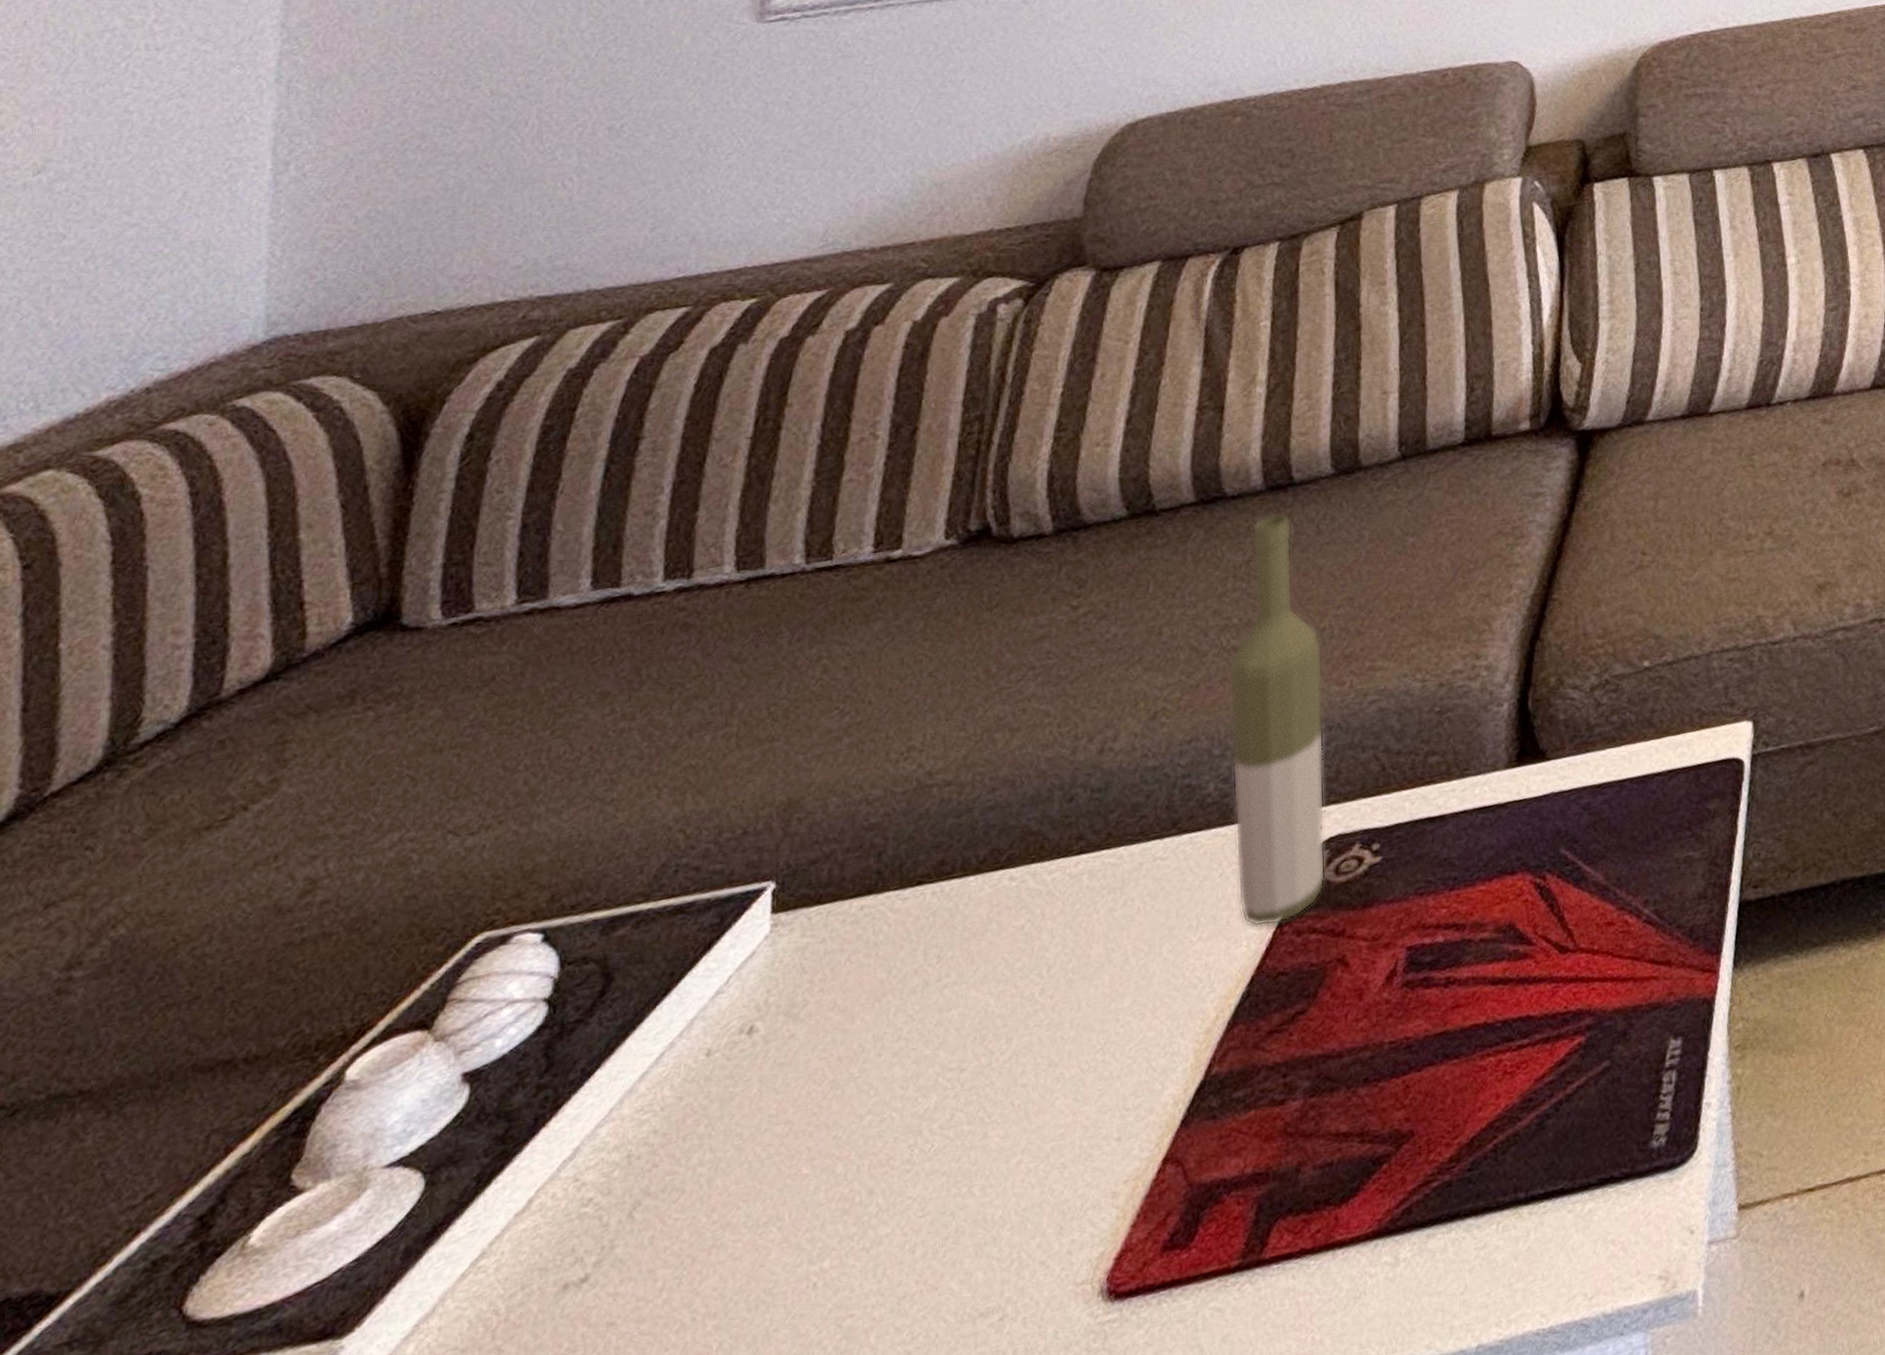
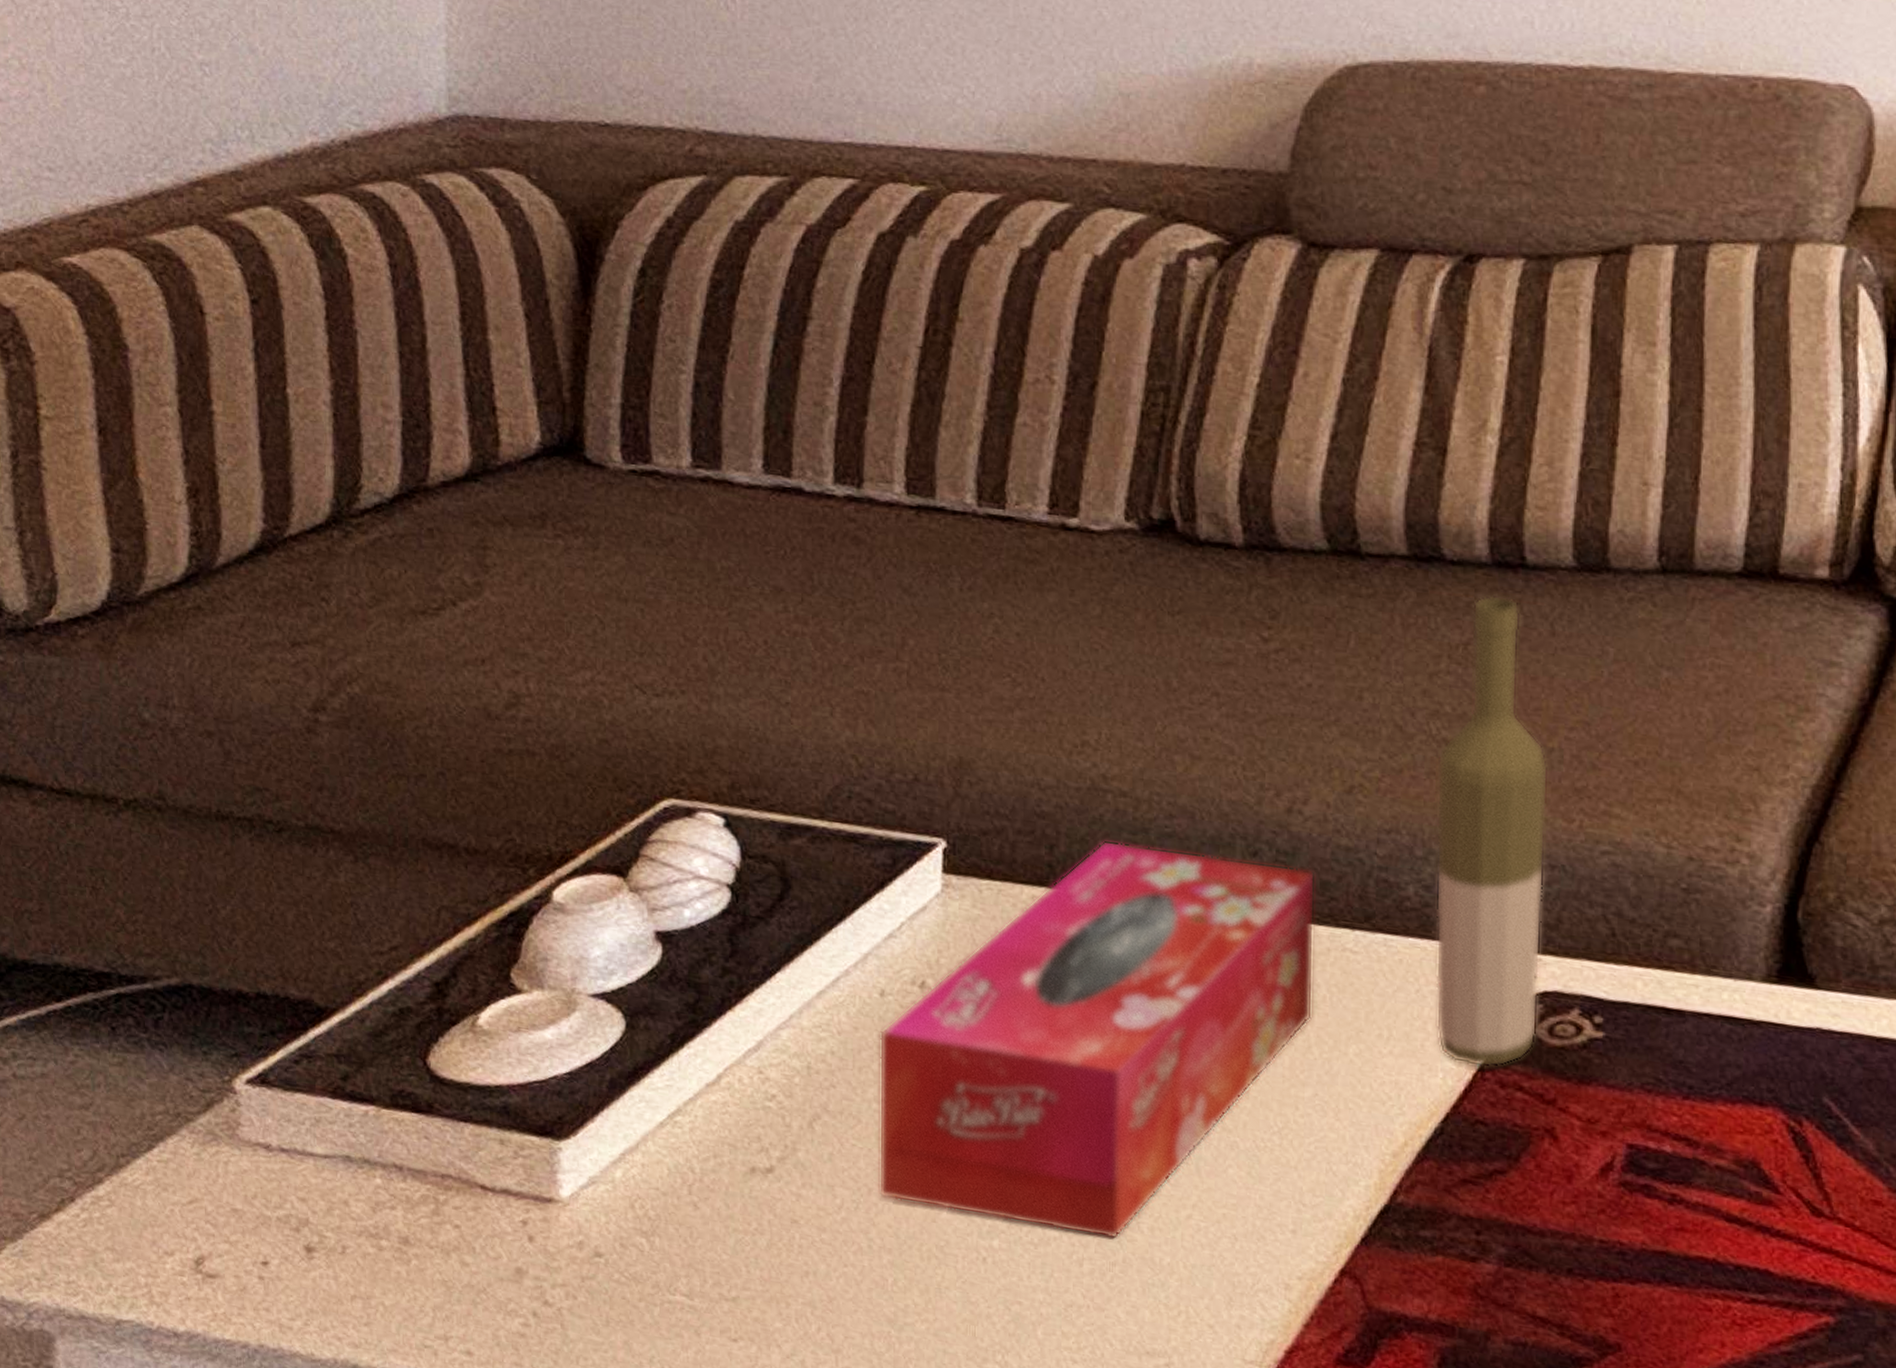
tissue box: none [703,798,1129,1262] -> present [878,840,1316,1239]

